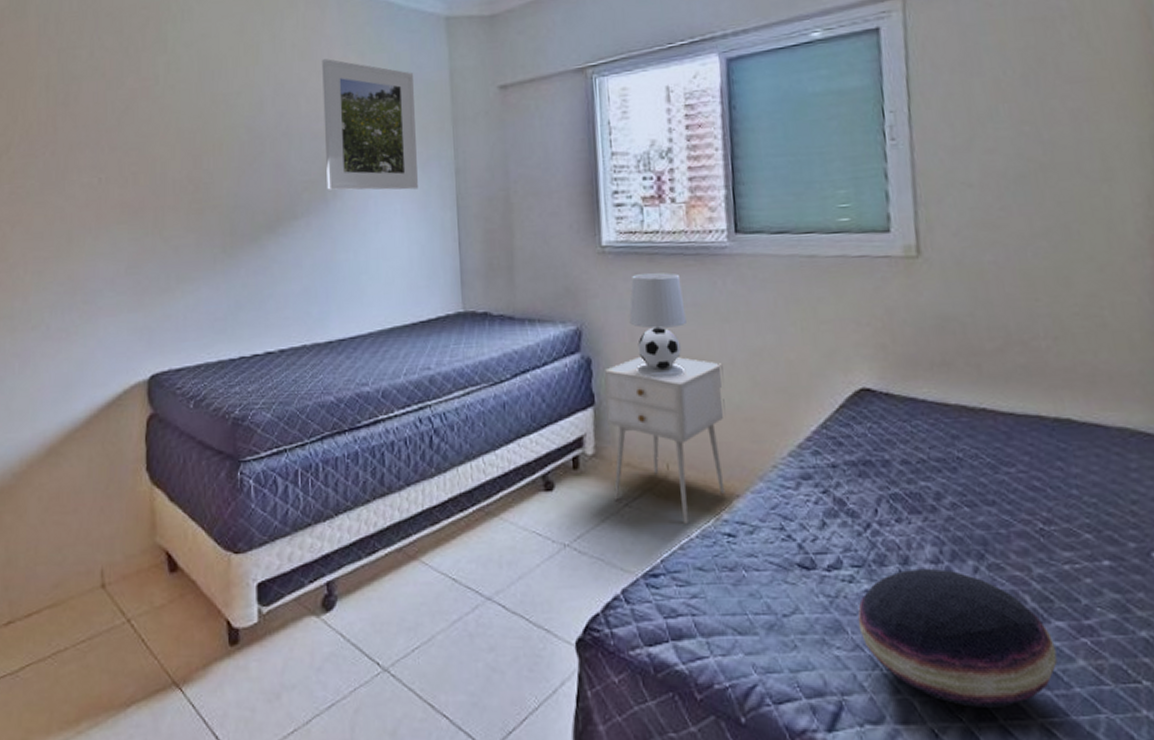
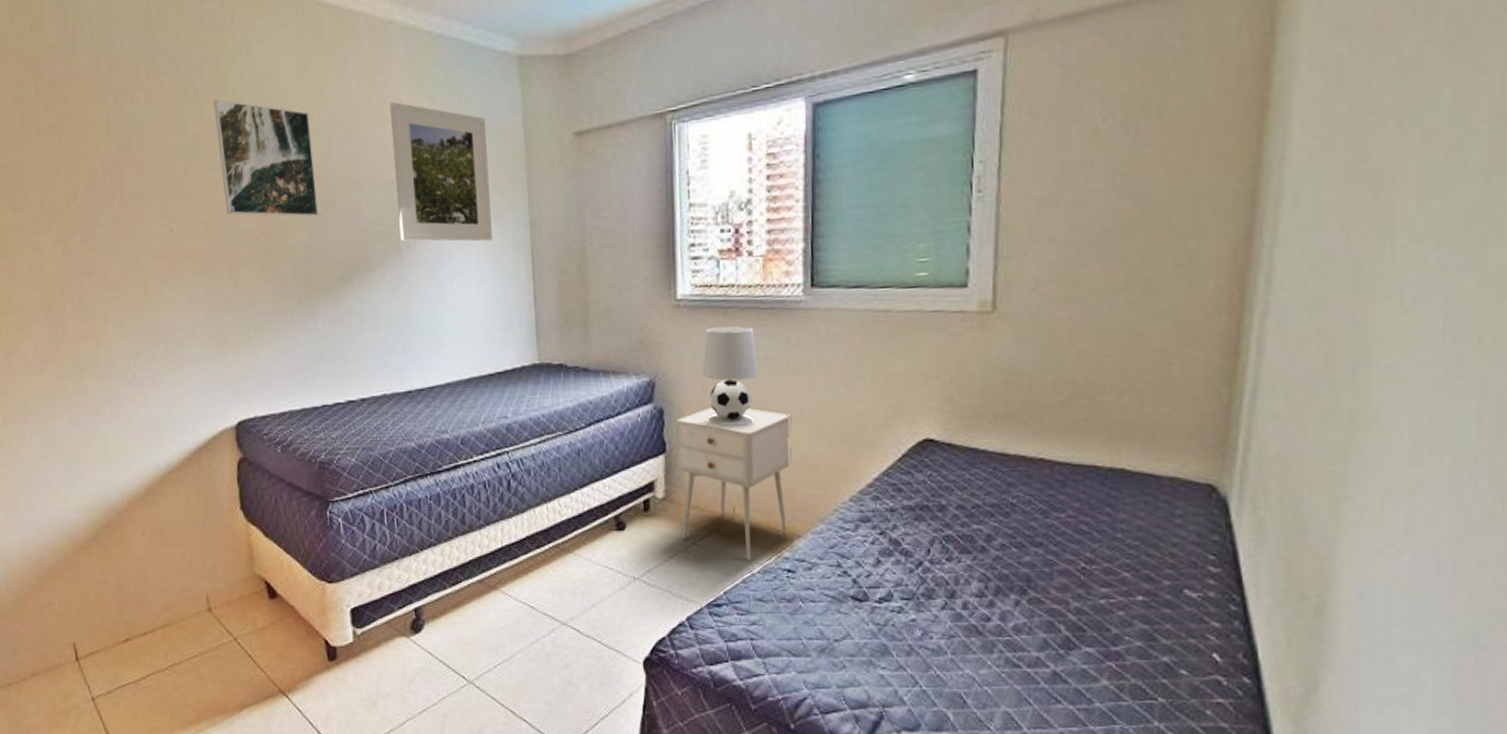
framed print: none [152,56,248,167] -> present [213,99,319,217]
cushion: present [858,568,1058,707] -> none [903,601,1083,718]

